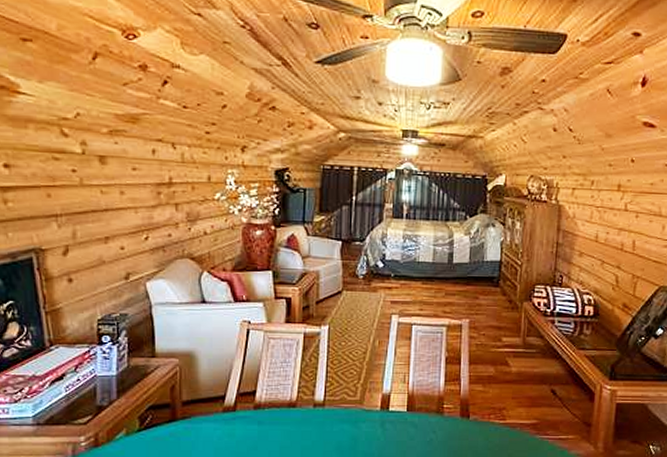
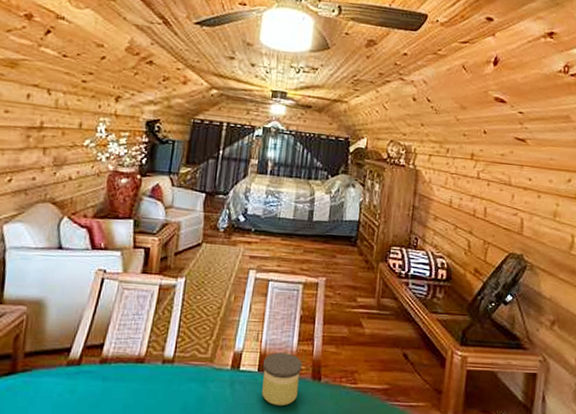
candle: none [411,393,450,442] -> present [262,352,302,405]

